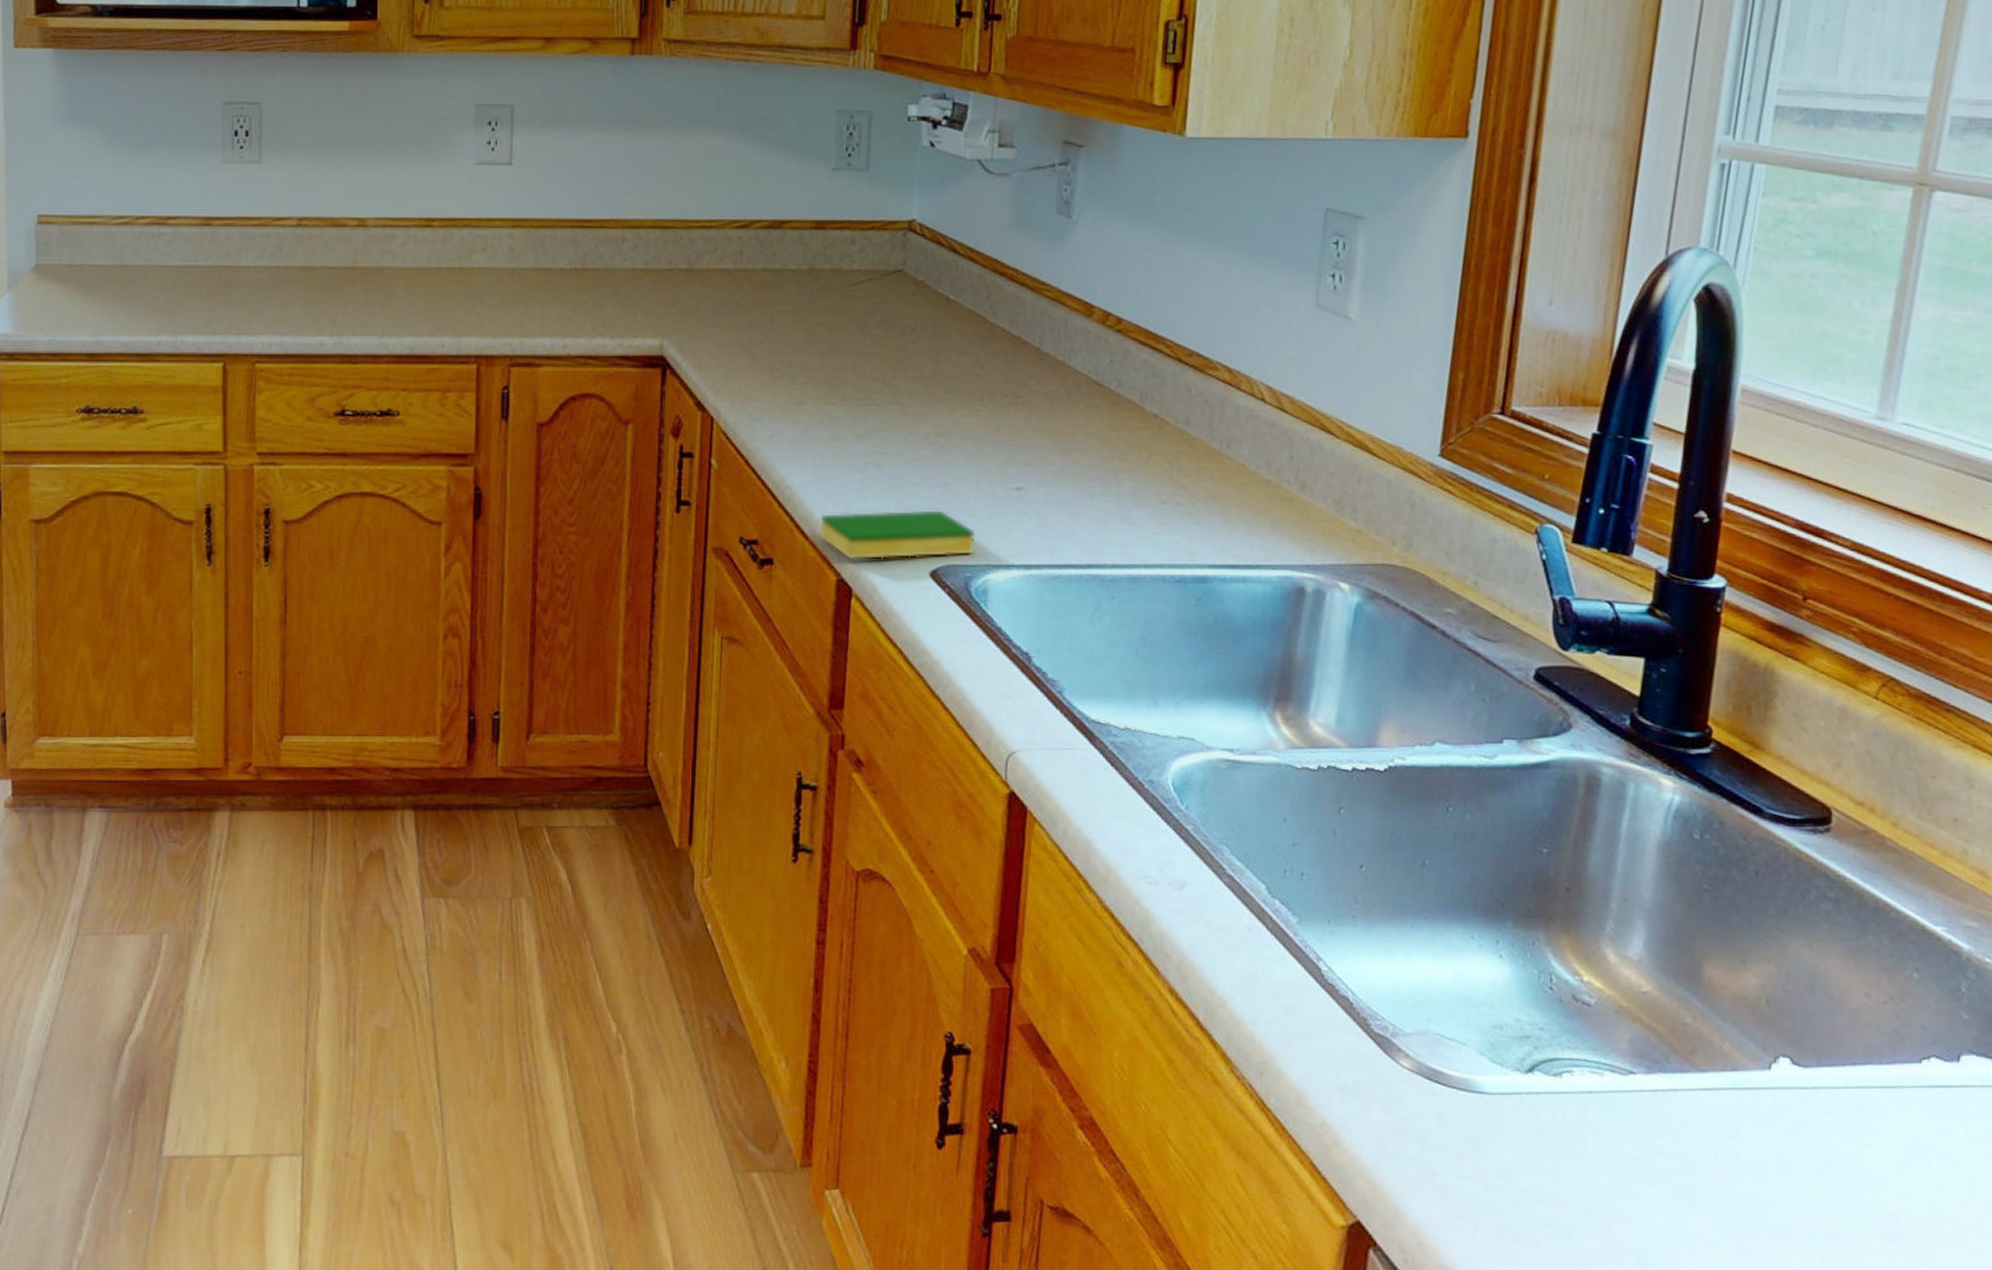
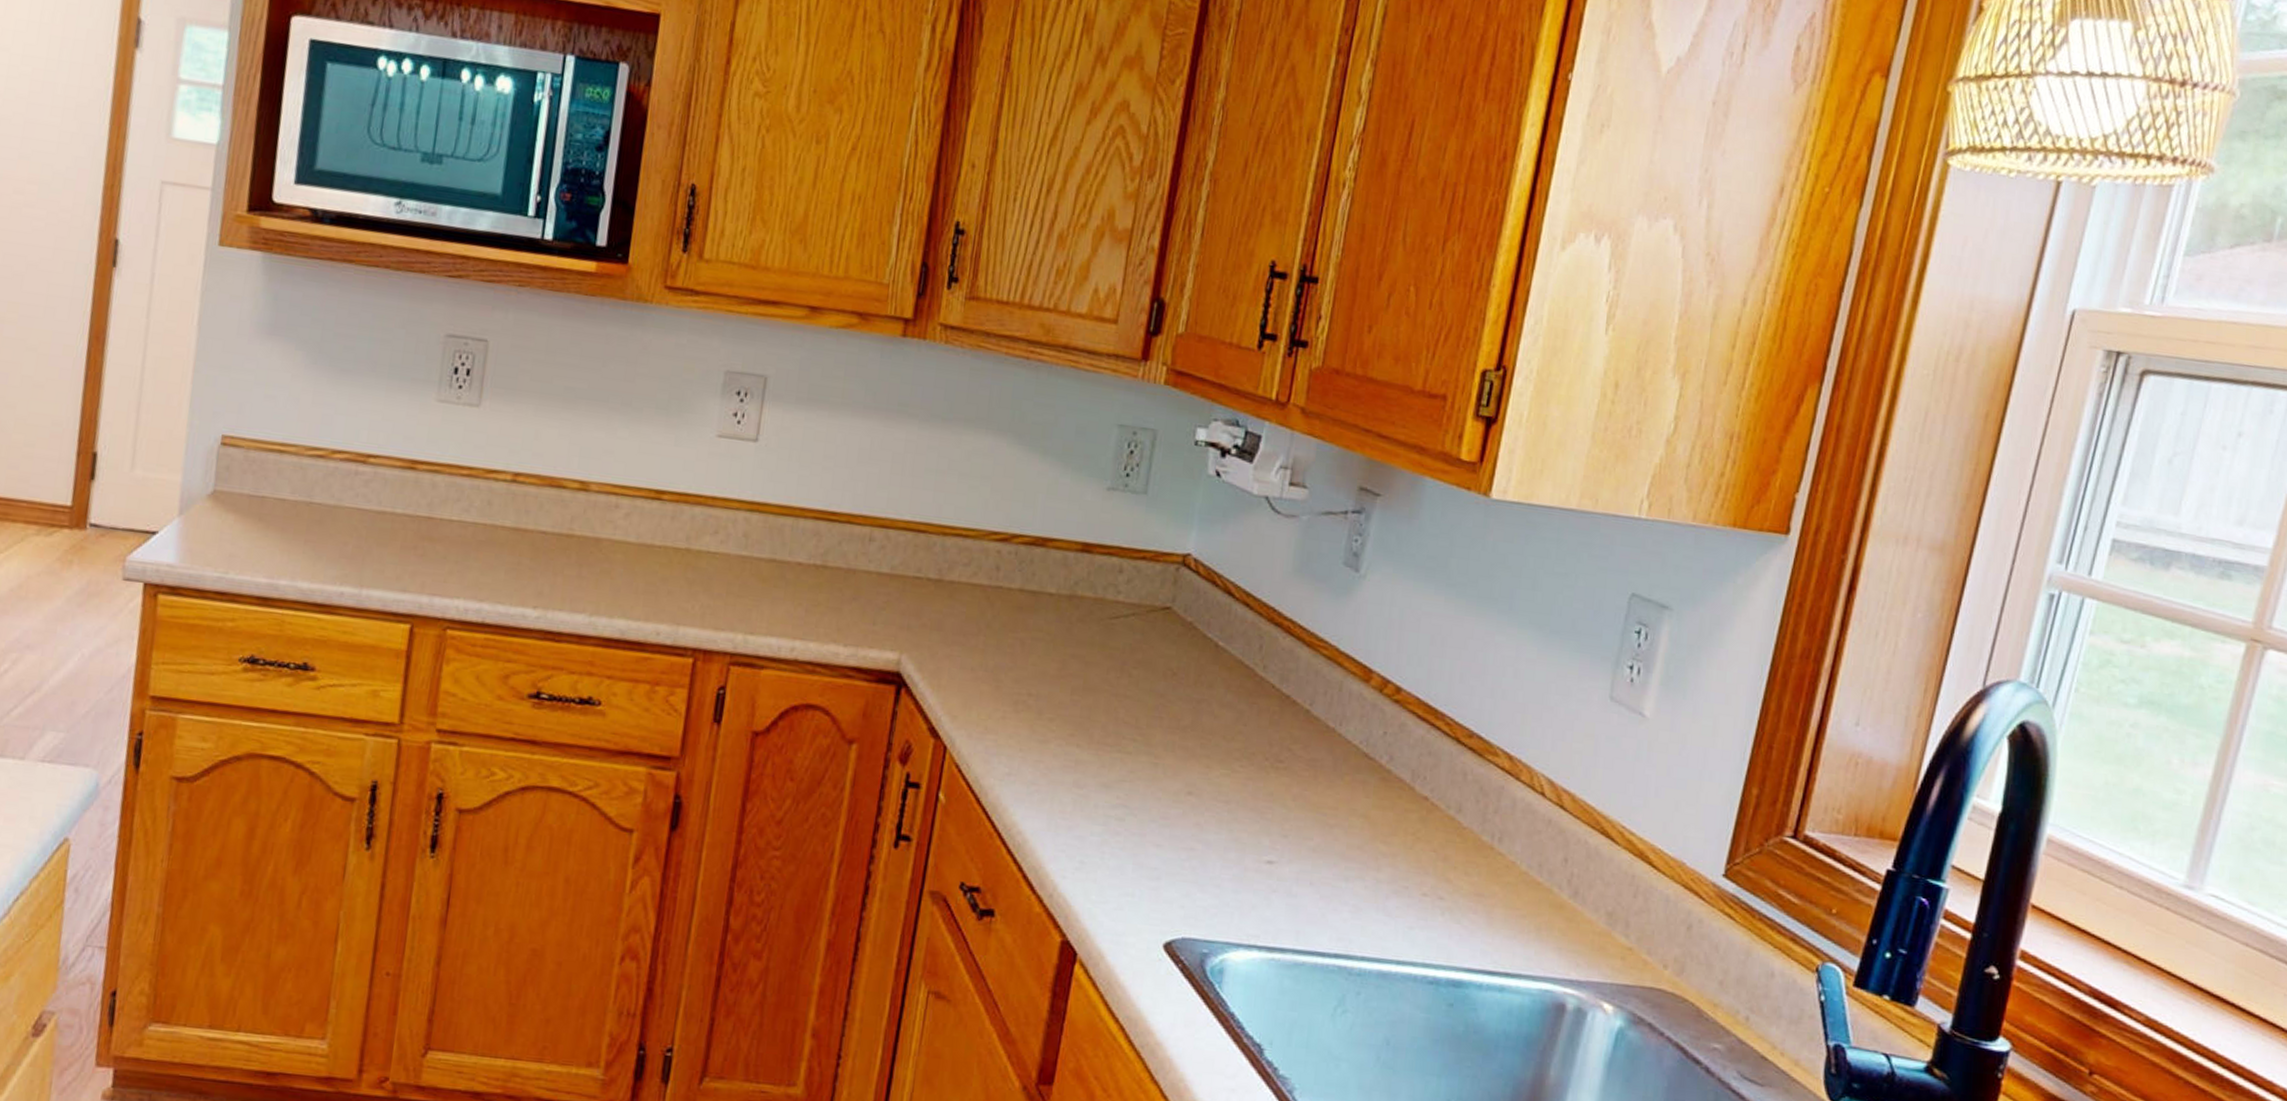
dish sponge: present [819,509,976,560] -> none [1047,866,1218,930]

